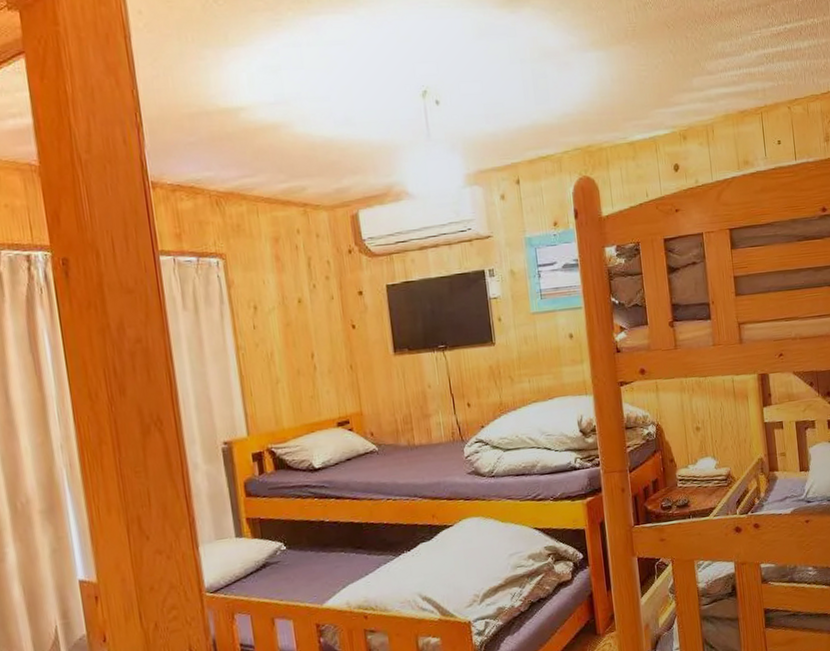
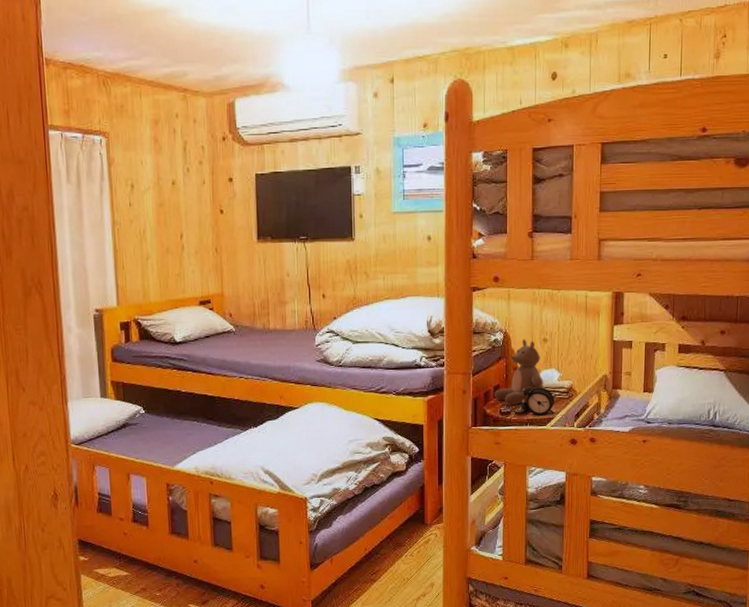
teddy bear: none [654,429,702,499] -> present [495,339,543,405]
alarm clock: none [681,477,715,507] -> present [521,387,556,416]

